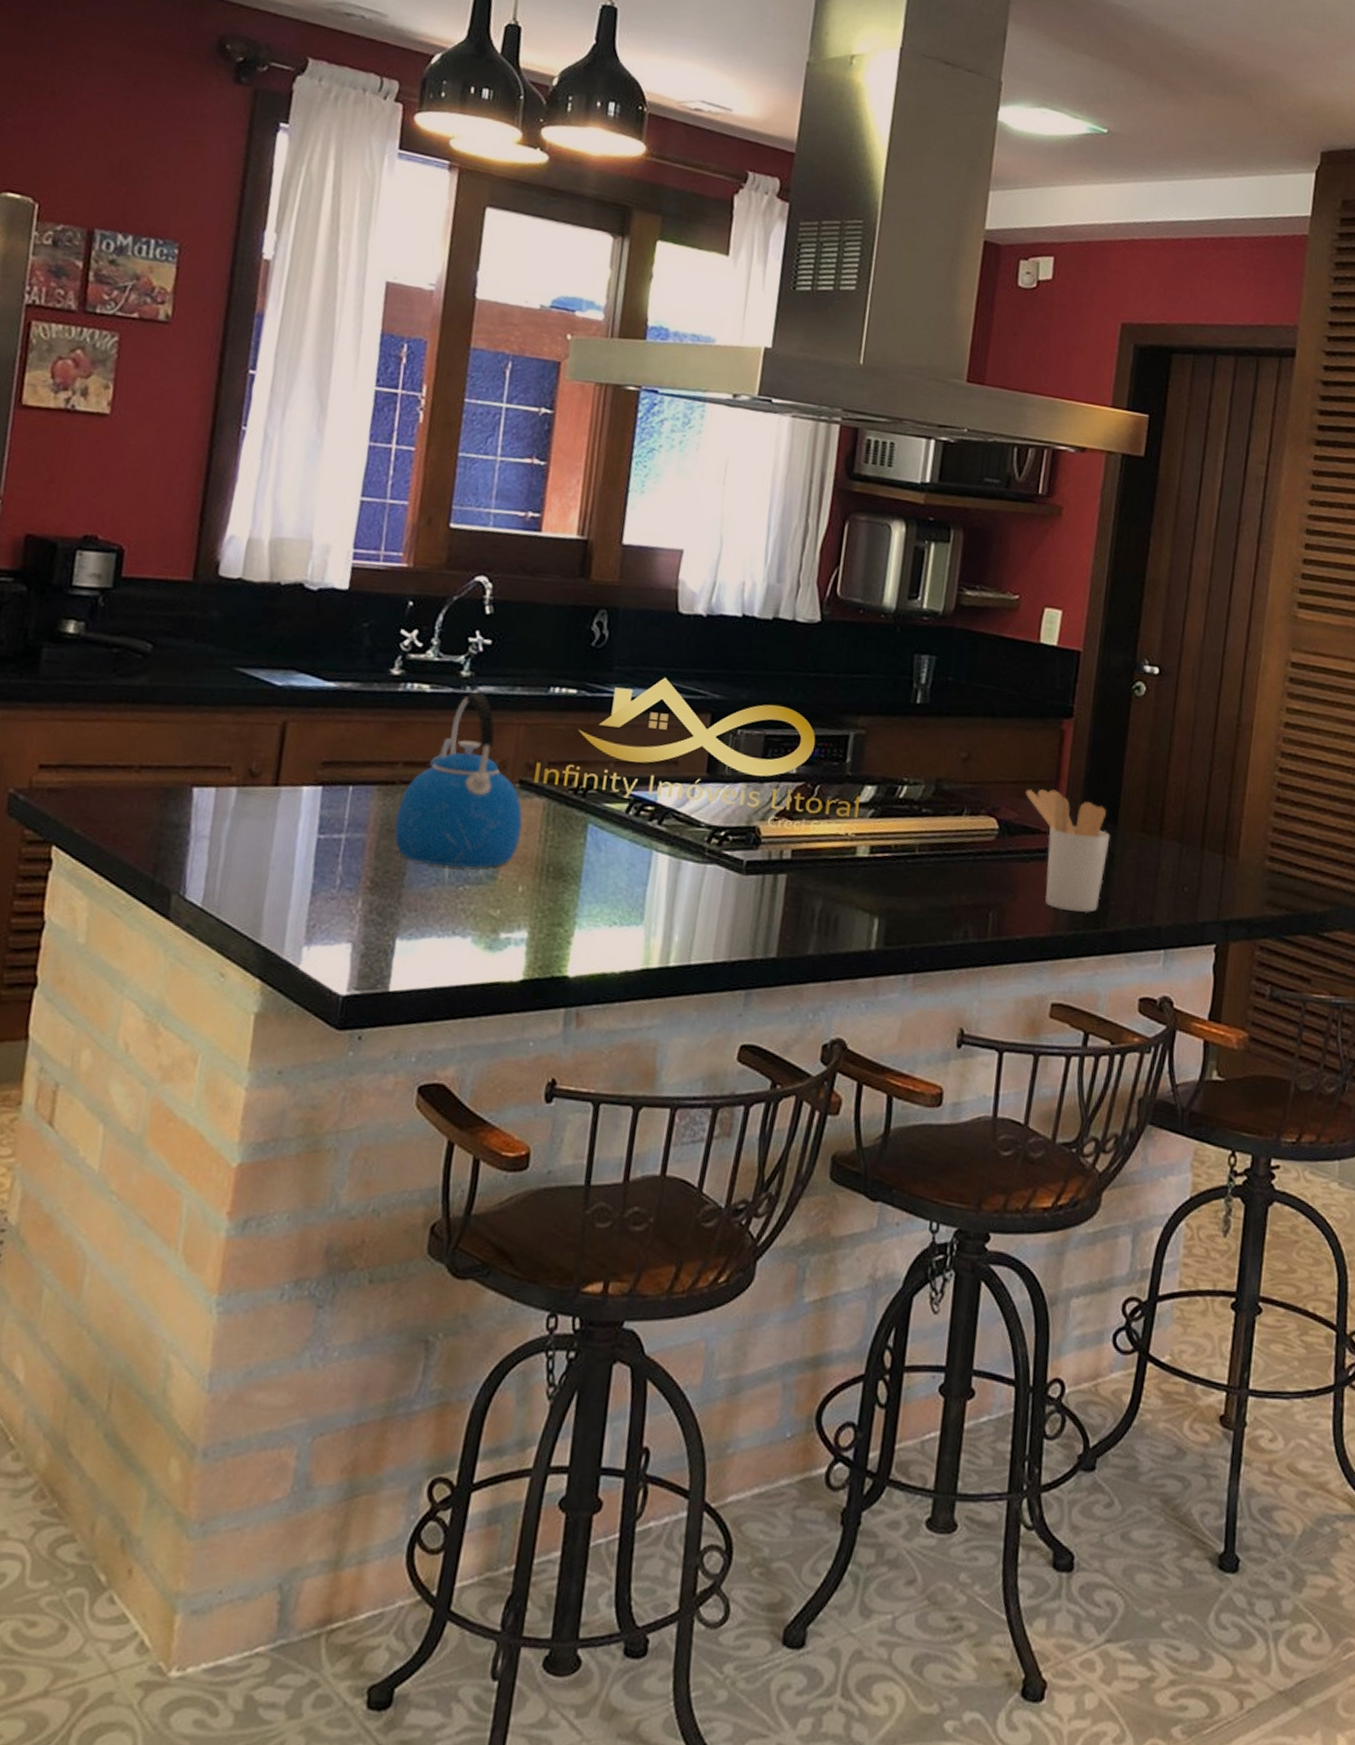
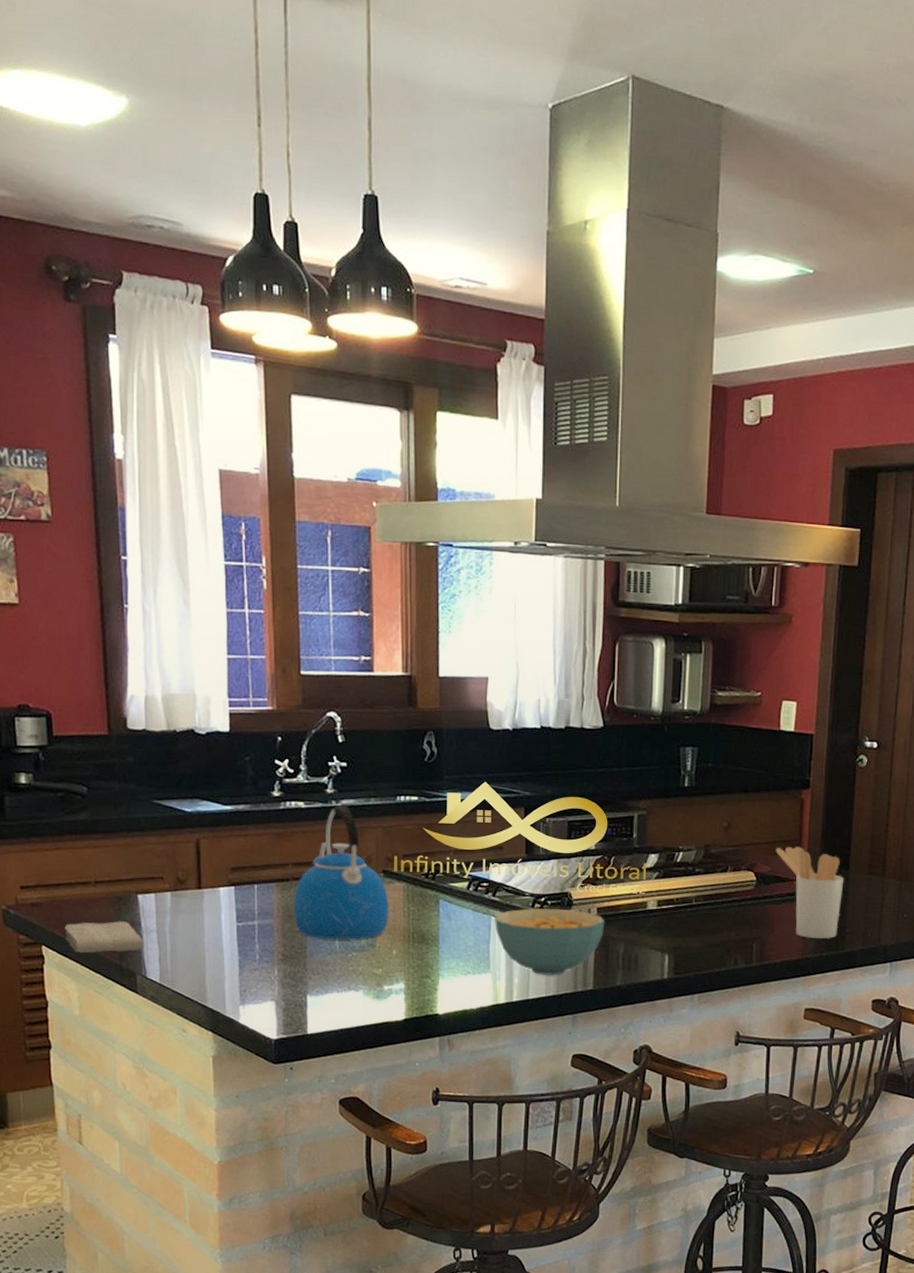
washcloth: none [86,818,190,862] -> present [64,920,144,954]
cereal bowl: none [656,843,801,936] -> present [494,907,605,976]

